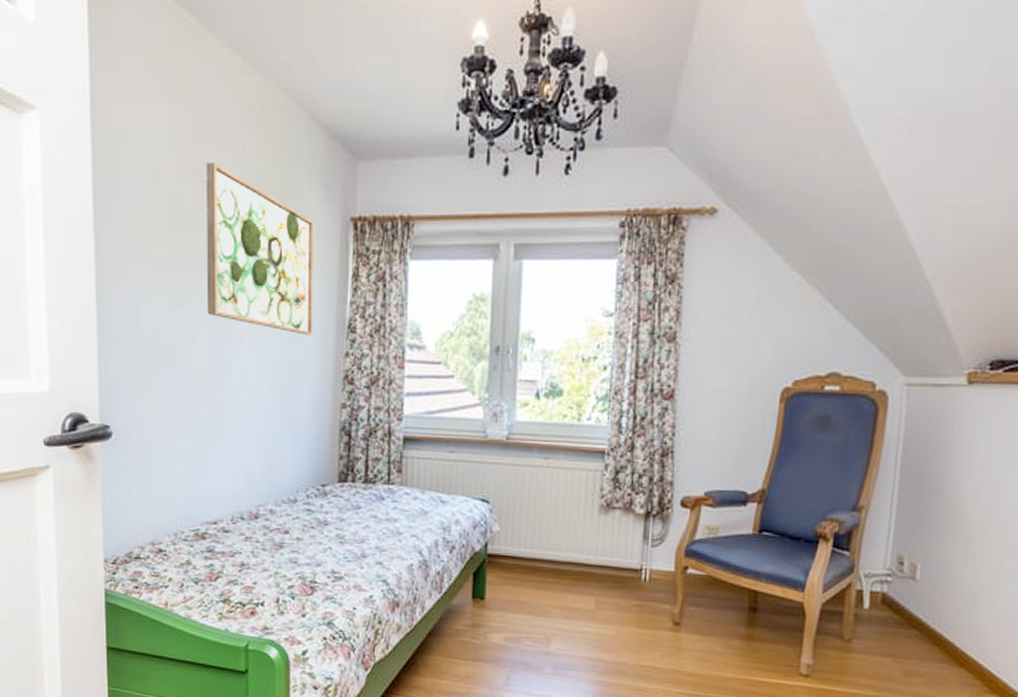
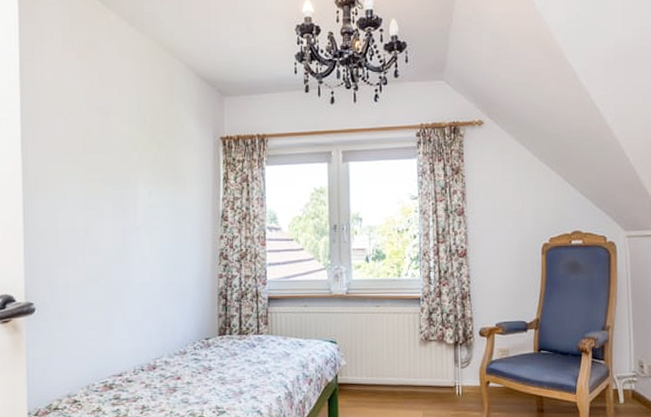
wall art: present [205,162,314,336] -> none [109,102,195,225]

